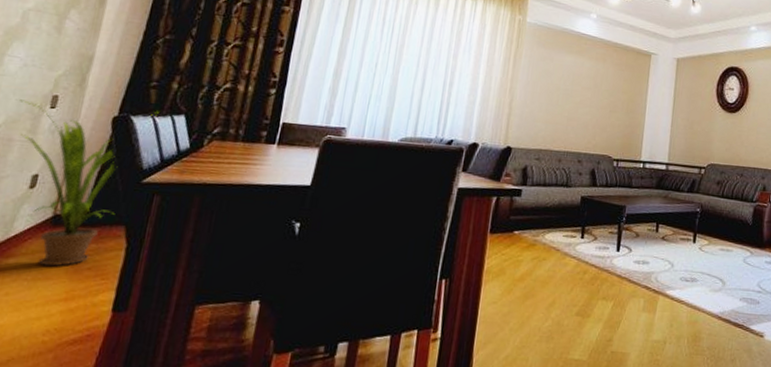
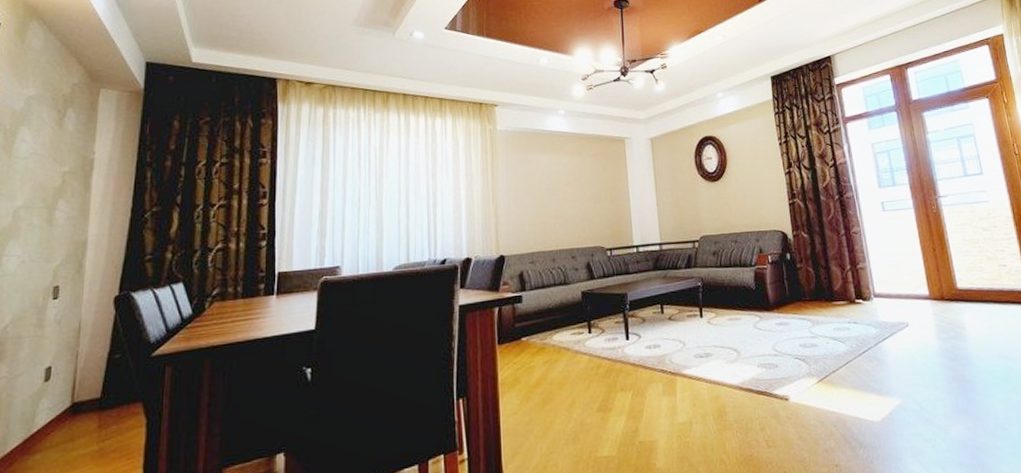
house plant: present [15,99,161,267] -> none [18,283,159,456]

